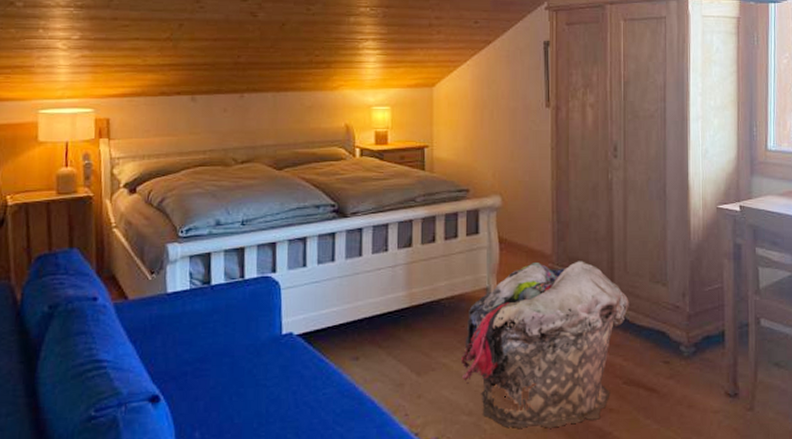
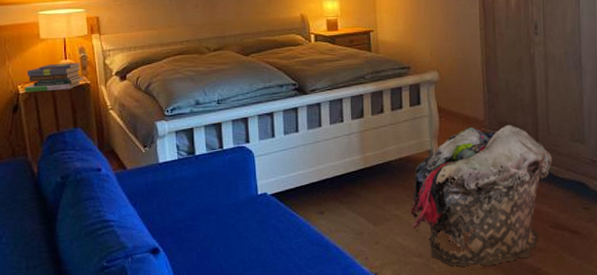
books: none [14,171,87,204] -> present [24,62,84,92]

